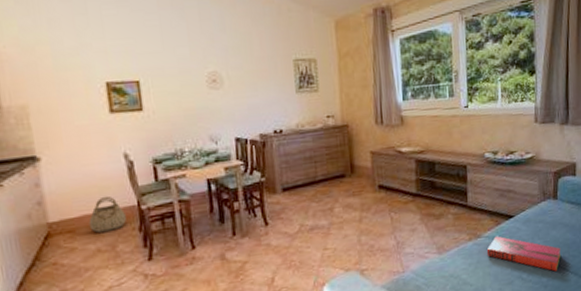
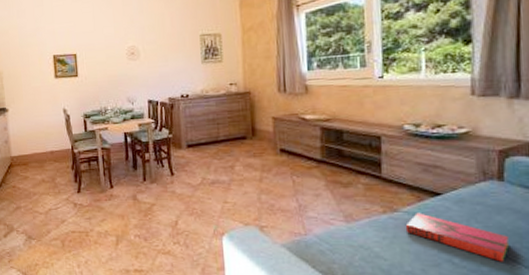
basket: present [88,196,126,233] -> none [37,140,63,167]

